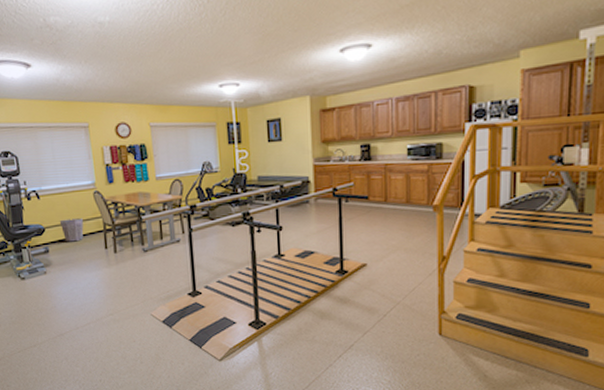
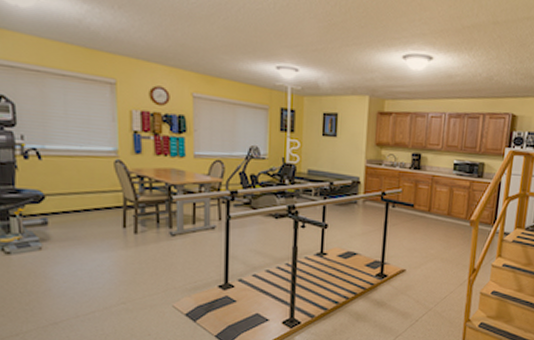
waste bin: present [59,218,84,242] -> none [65,187,99,216]

